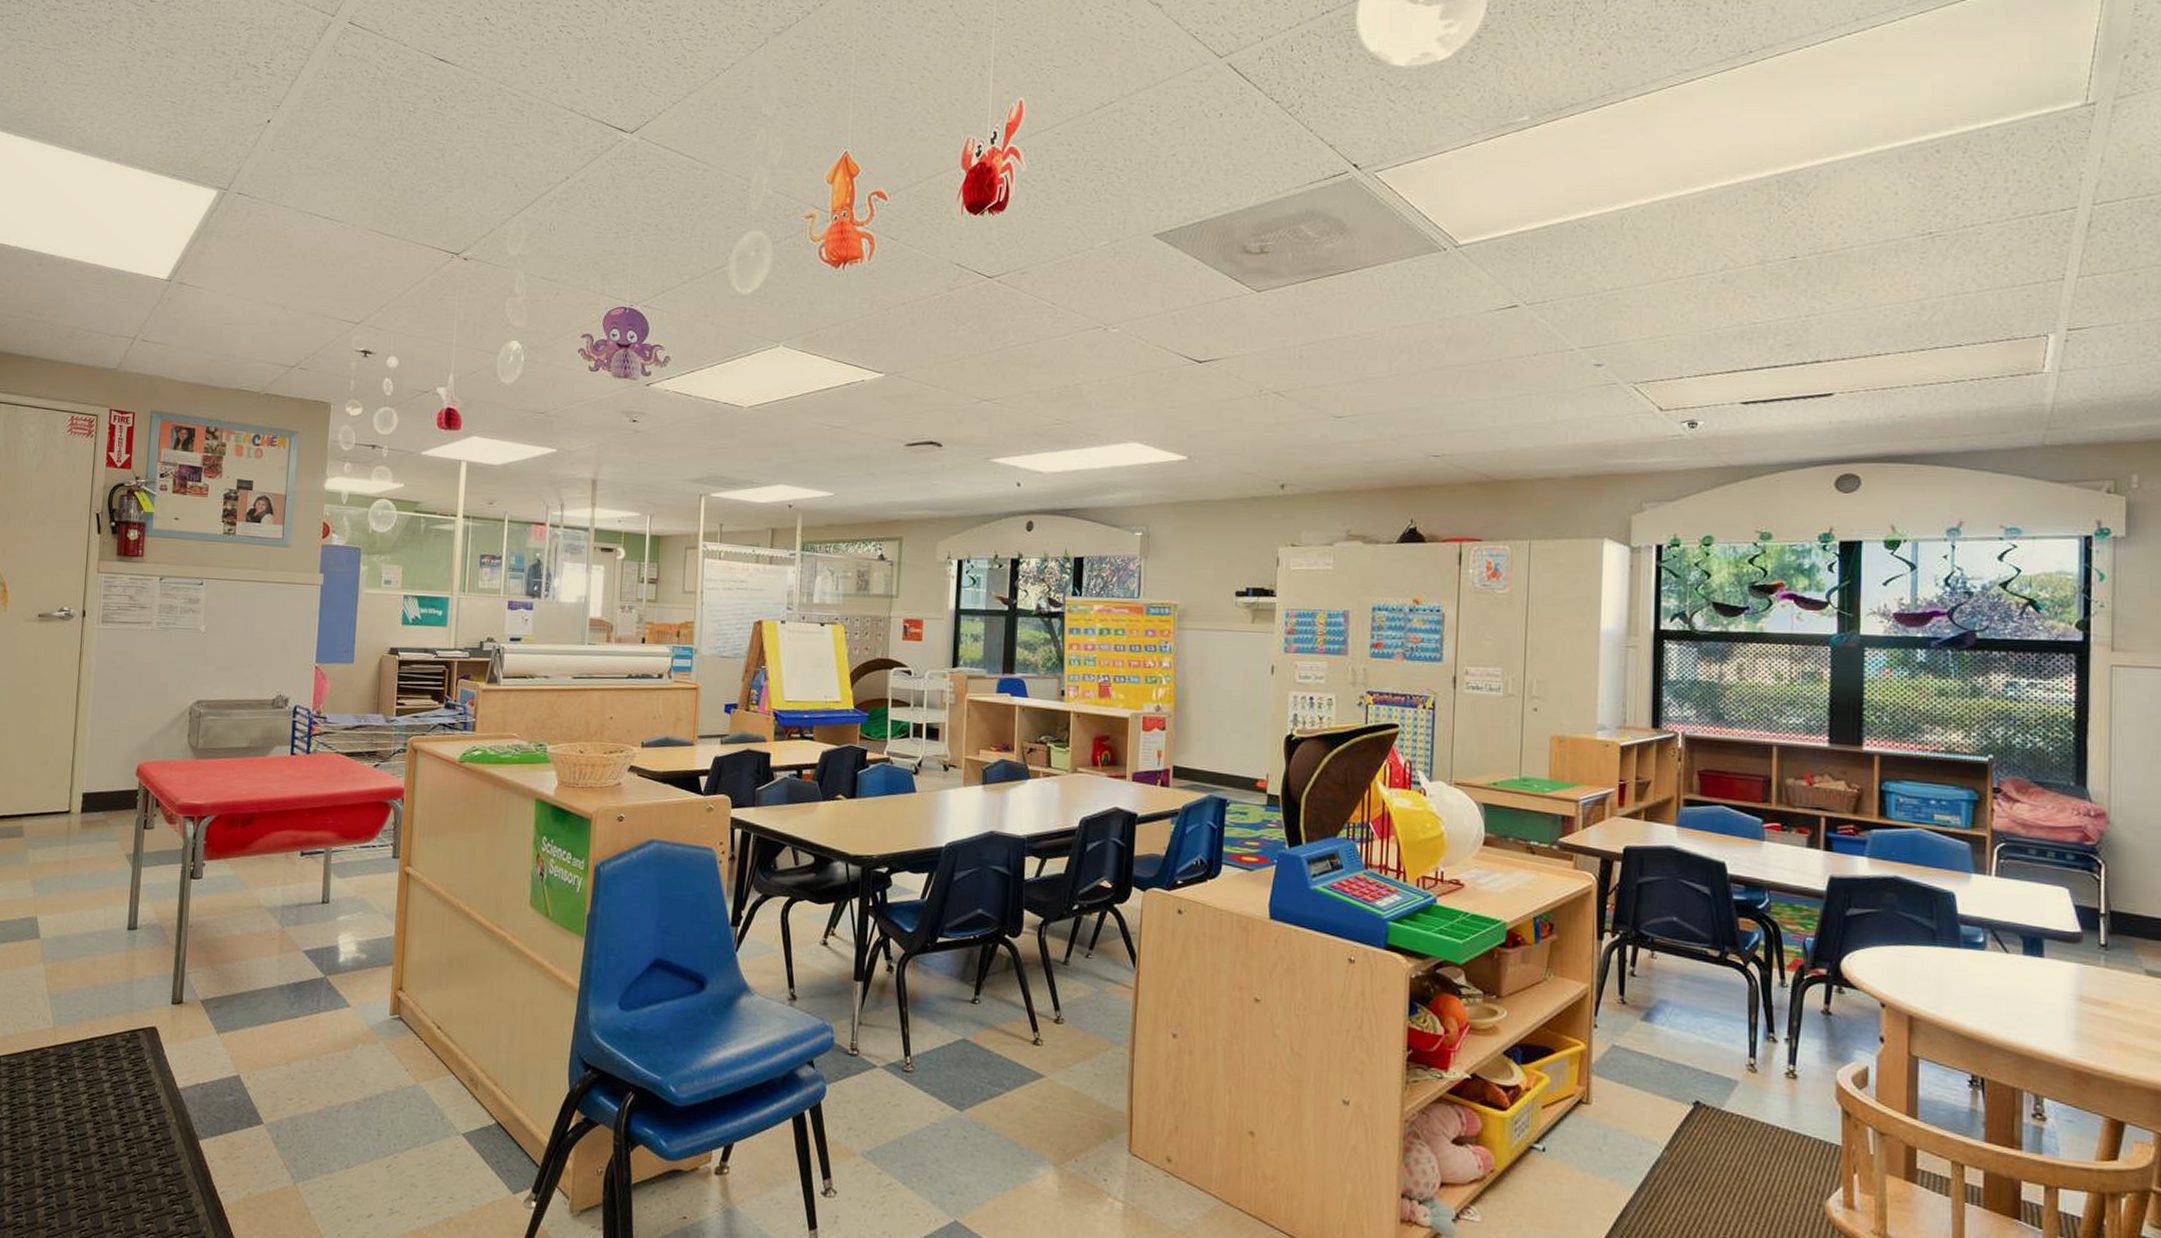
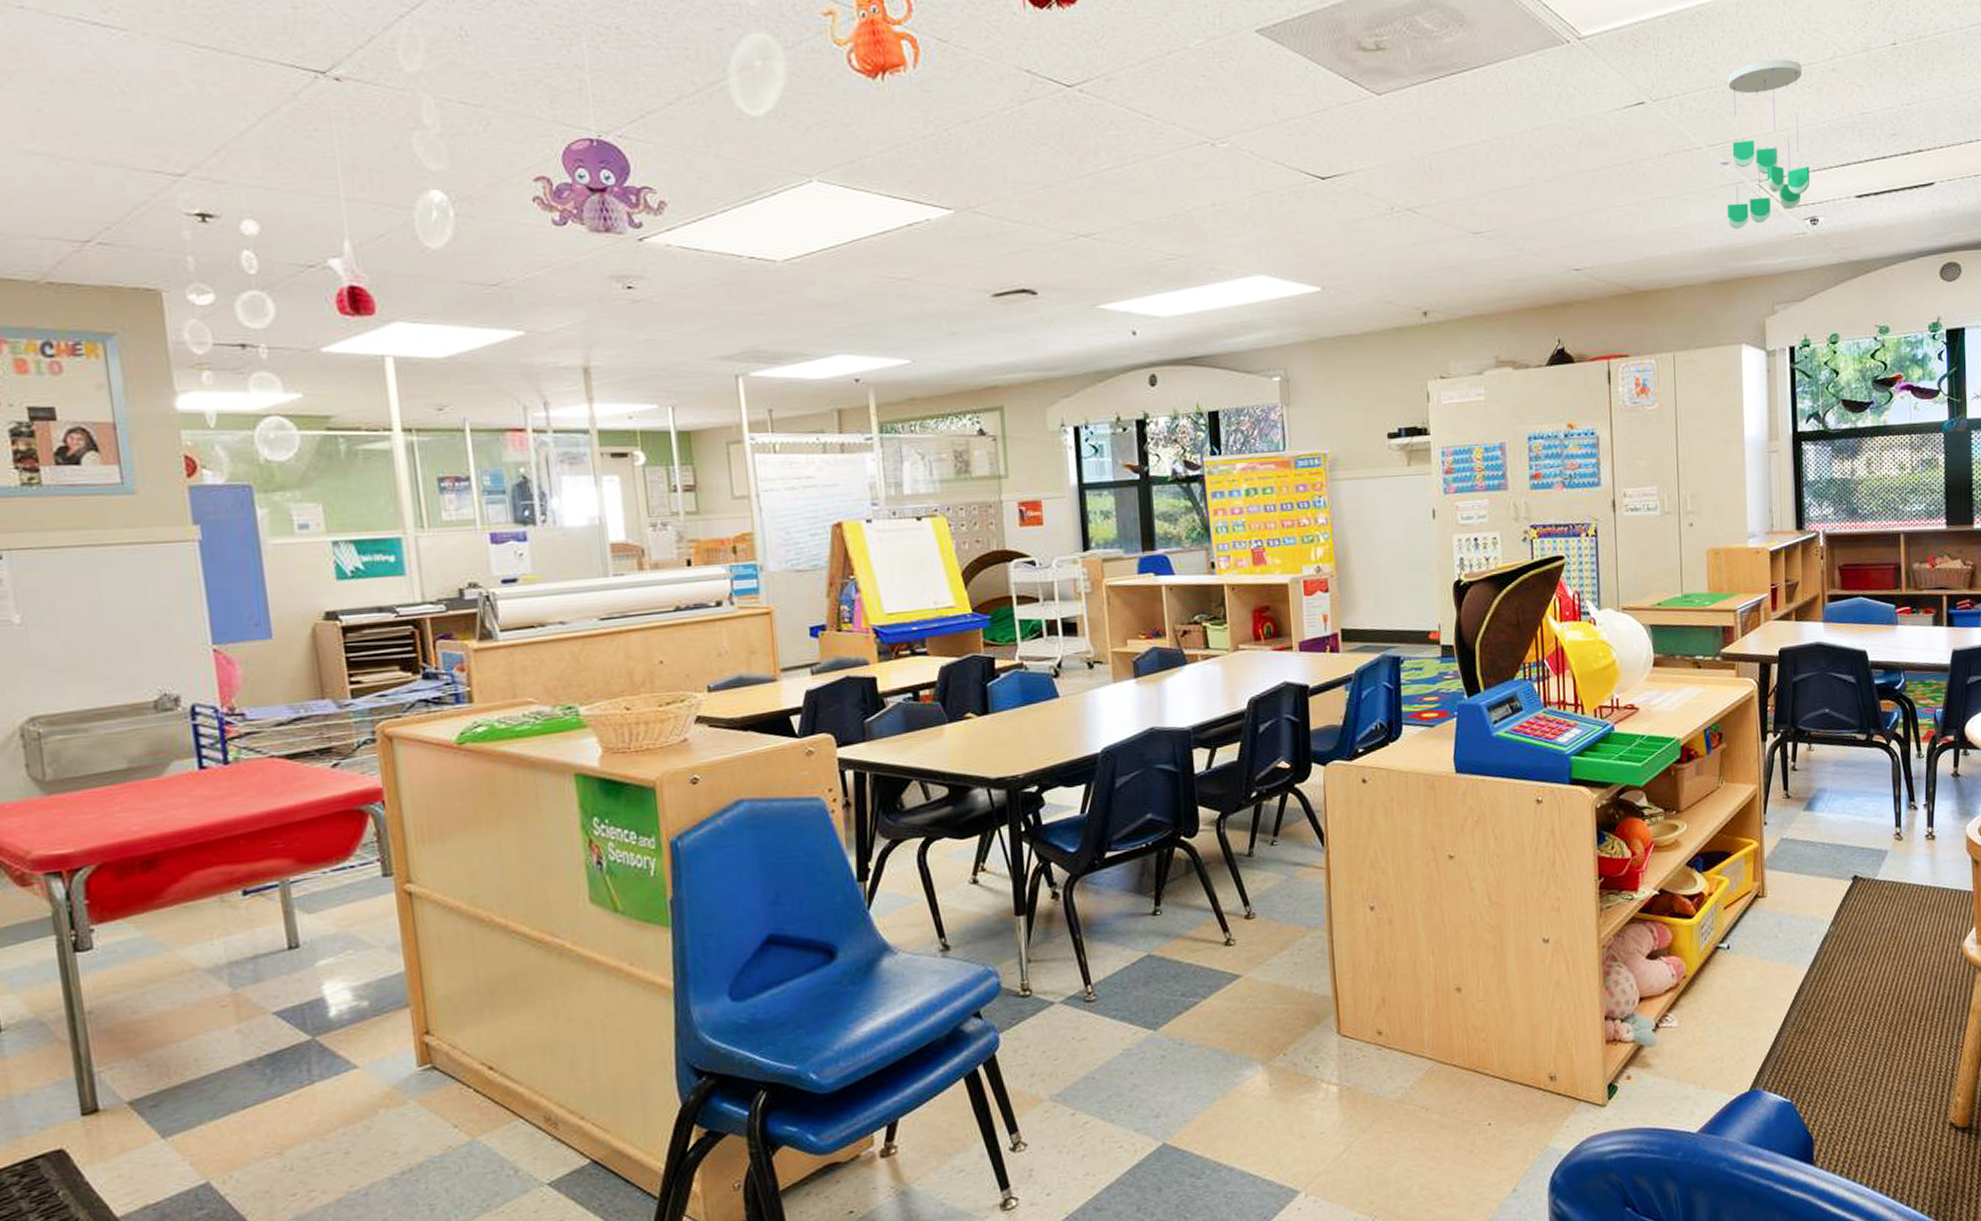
ceiling mobile: none [1596,269,1691,428] -> present [1726,59,1811,229]

